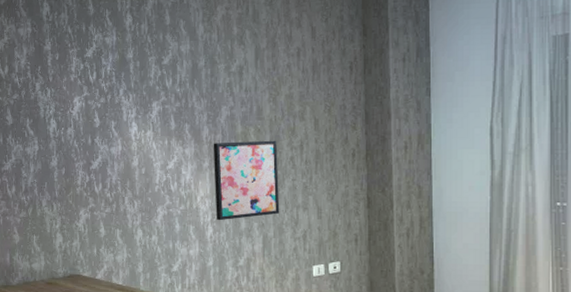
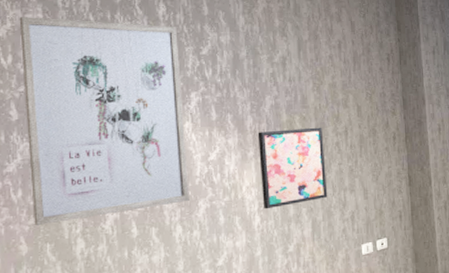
wall art: none [13,31,149,218] -> present [19,17,189,225]

